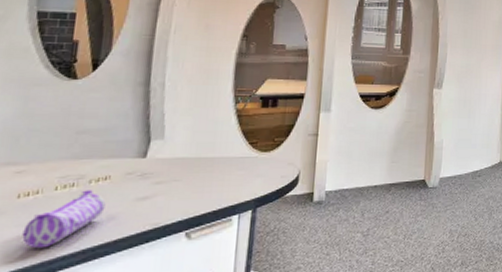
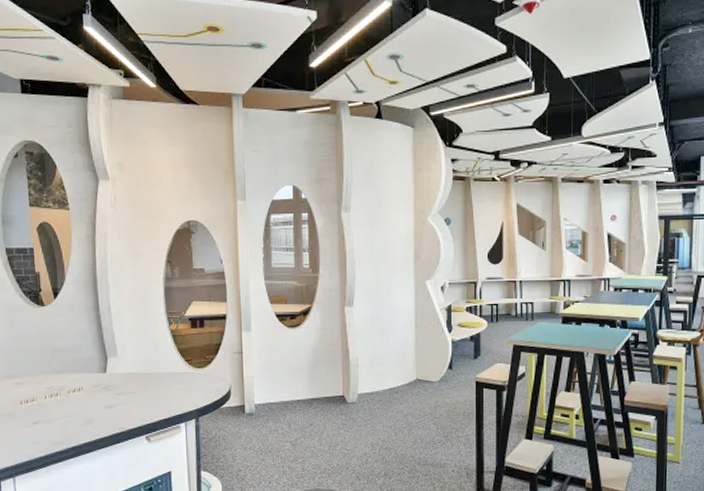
pencil case: present [22,190,106,249] -> none [29,399,83,444]

